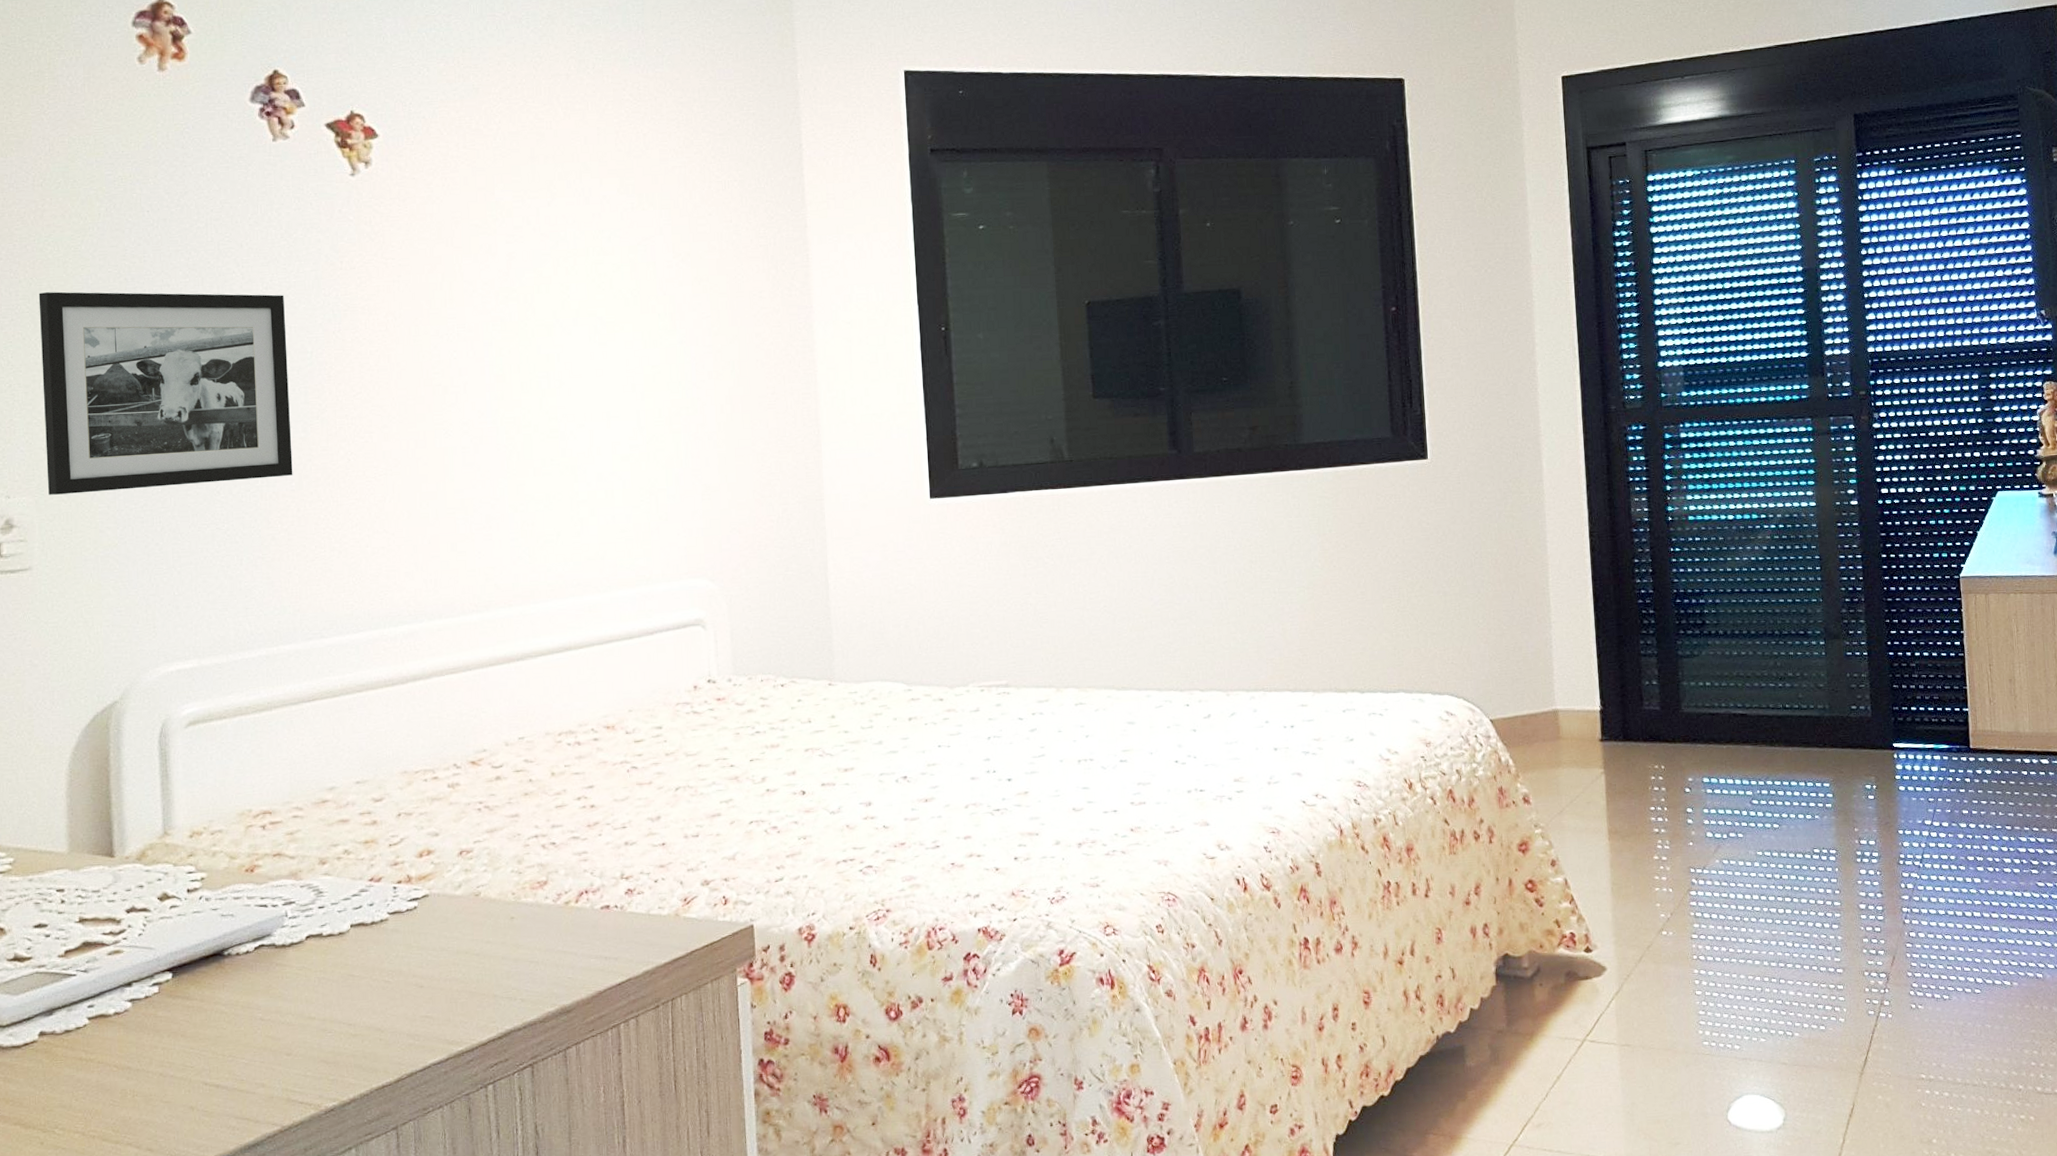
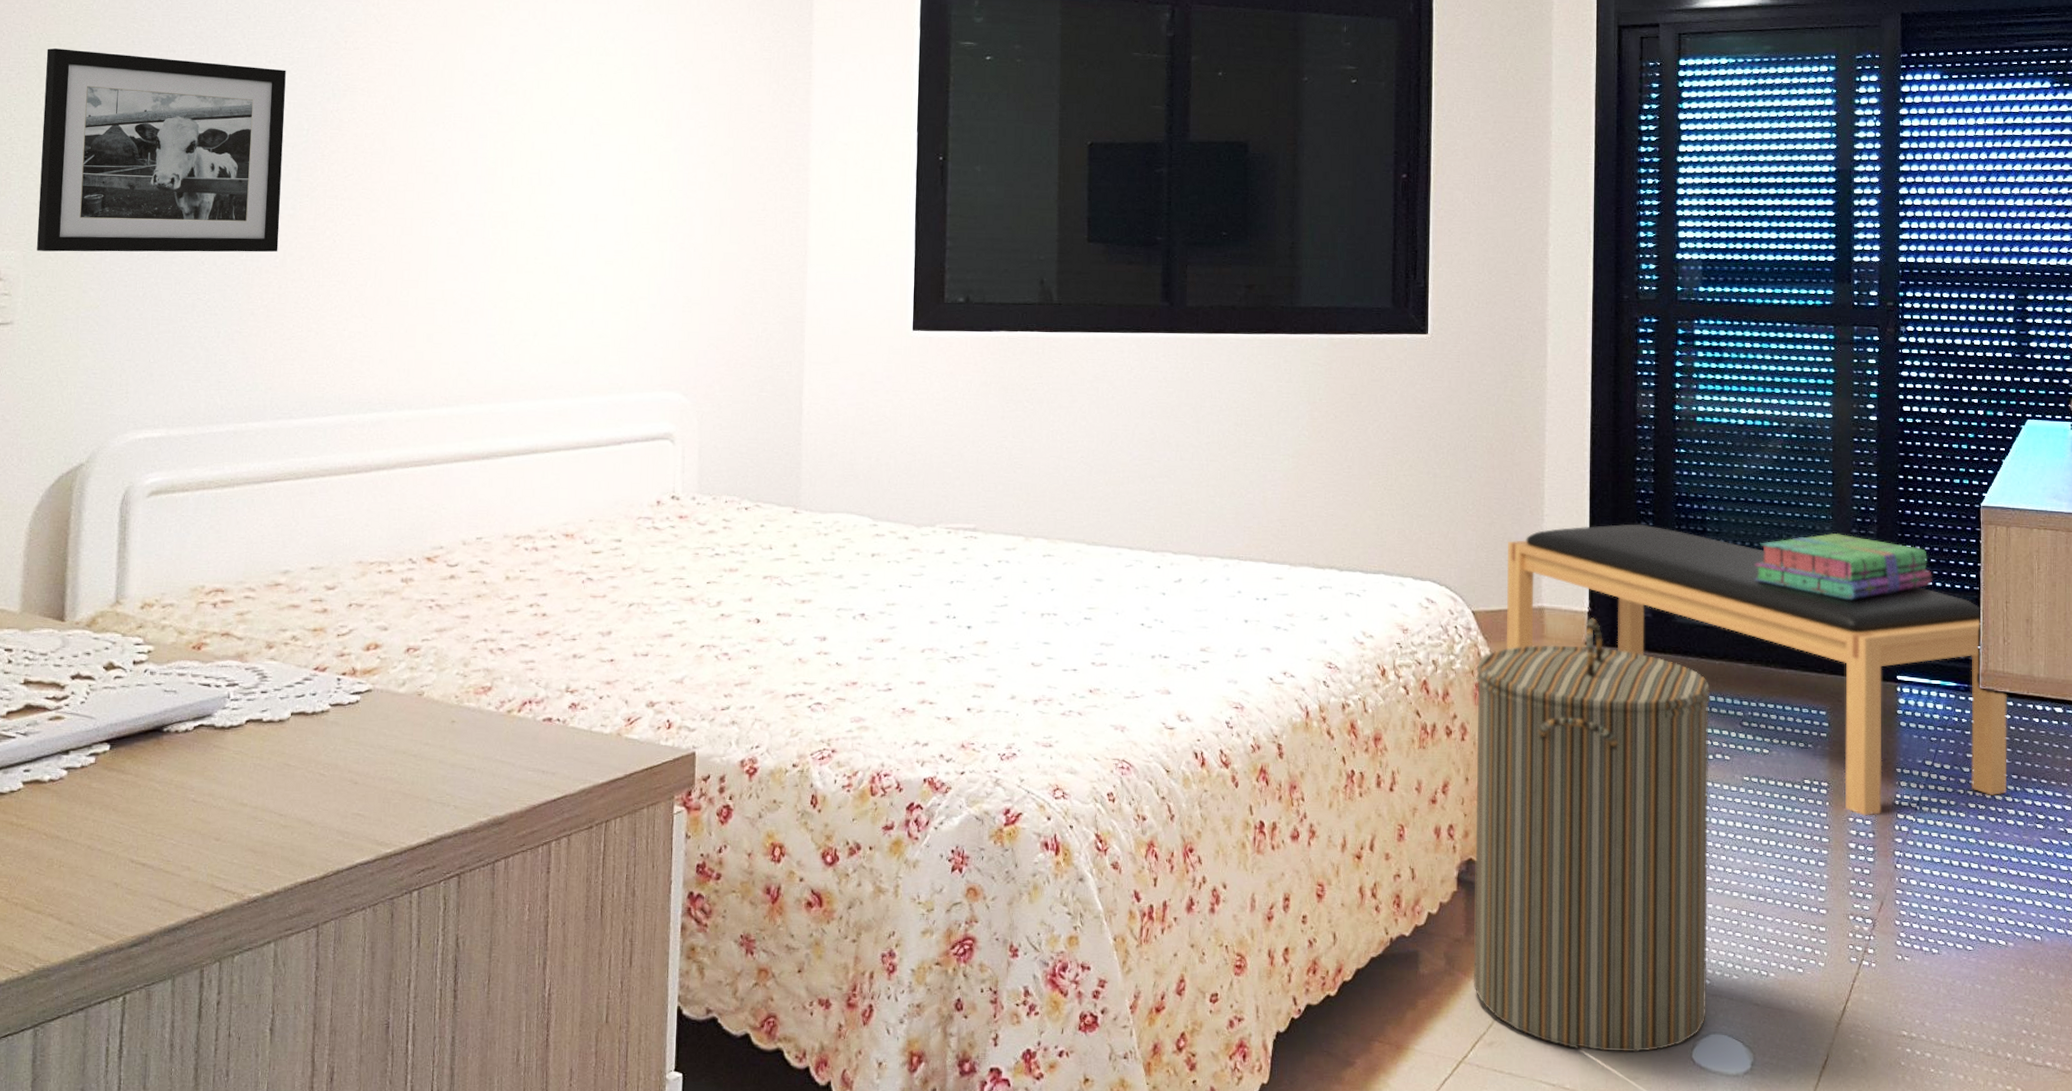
laundry hamper: none [1498,715,1739,1122] -> present [1473,618,1711,1053]
bench: none [1519,622,2002,878] -> present [1506,524,2008,816]
stack of books: none [1753,615,1920,676] -> present [1754,533,1932,600]

